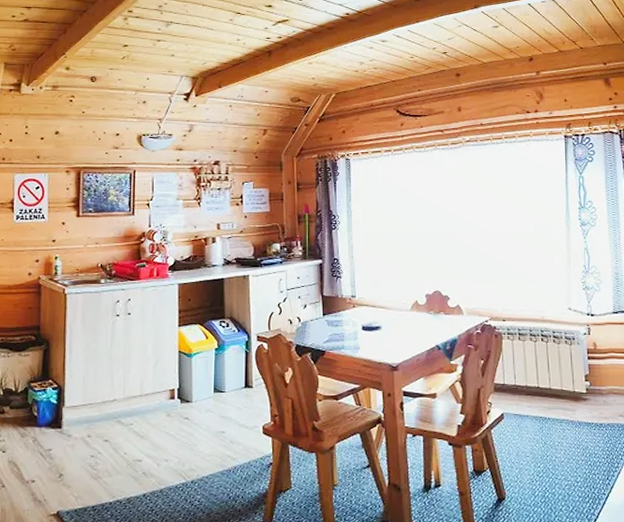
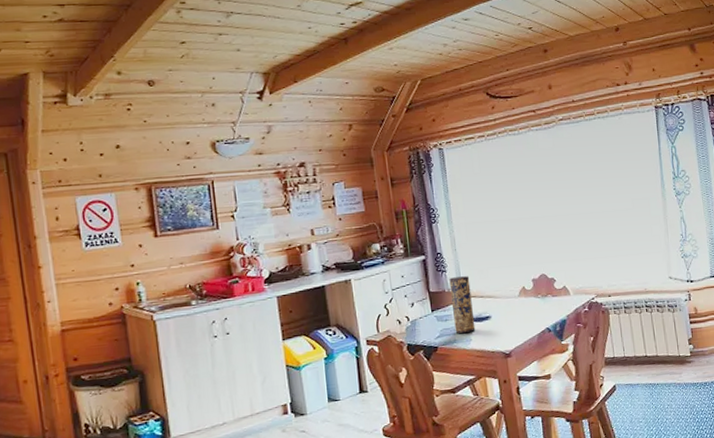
vase: none [343,284,365,341] -> present [449,276,476,334]

